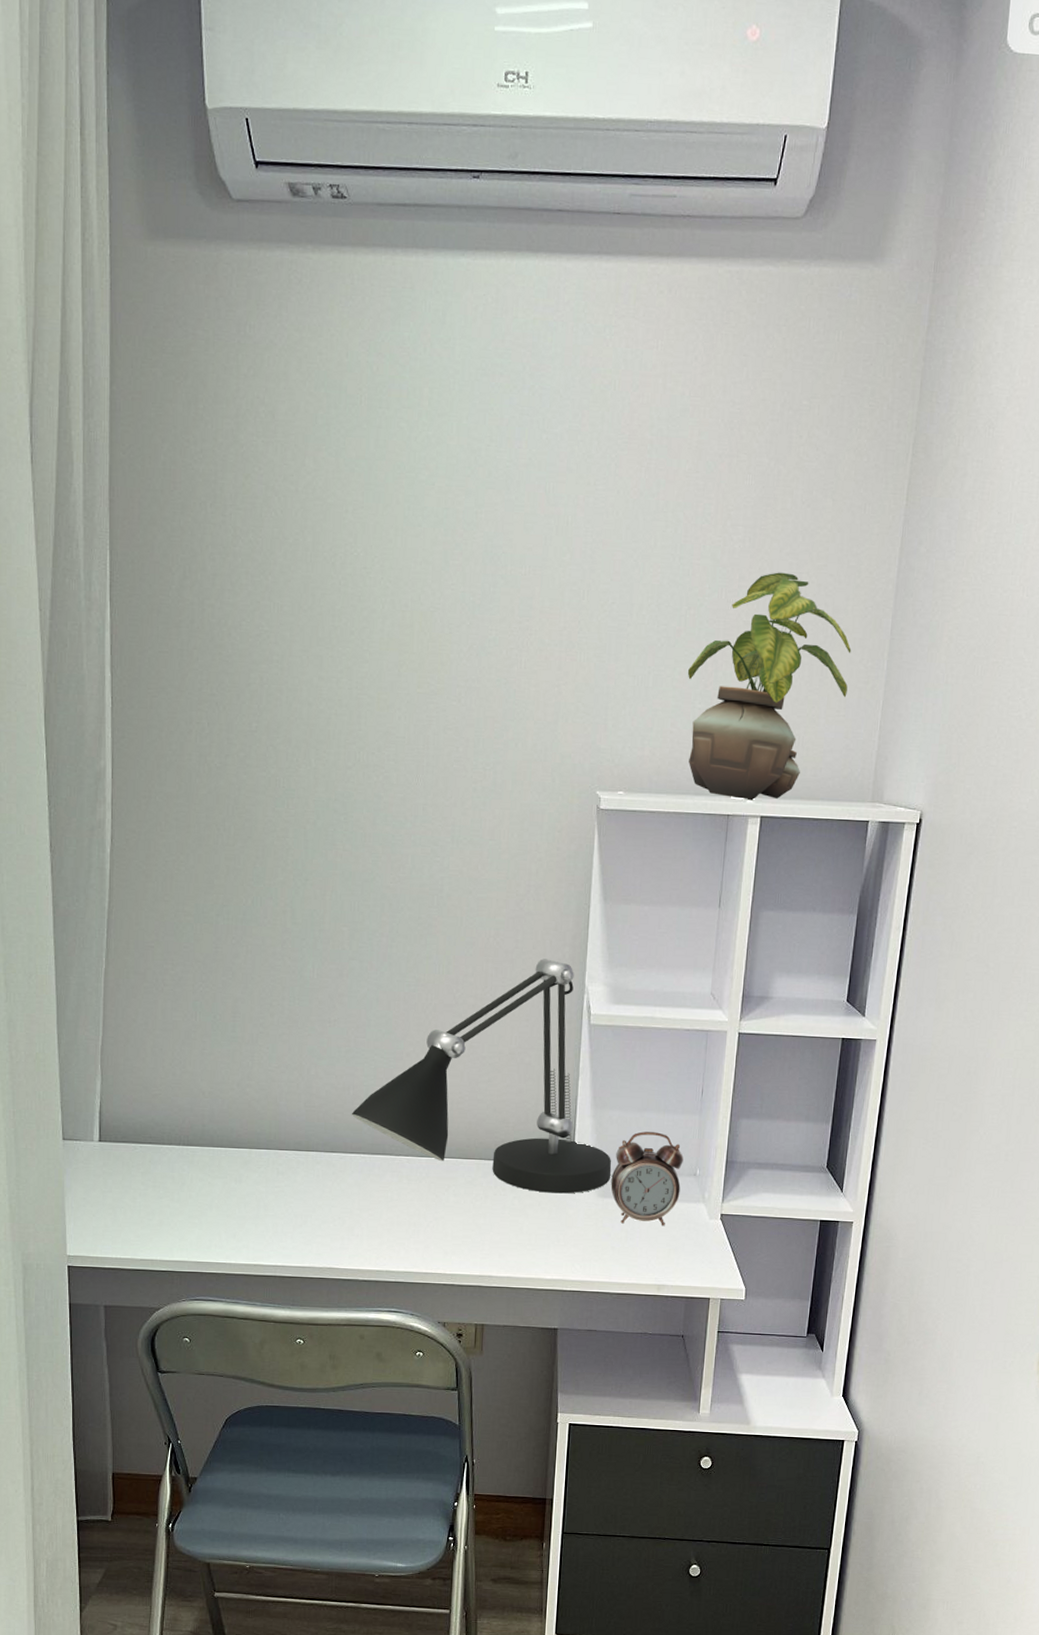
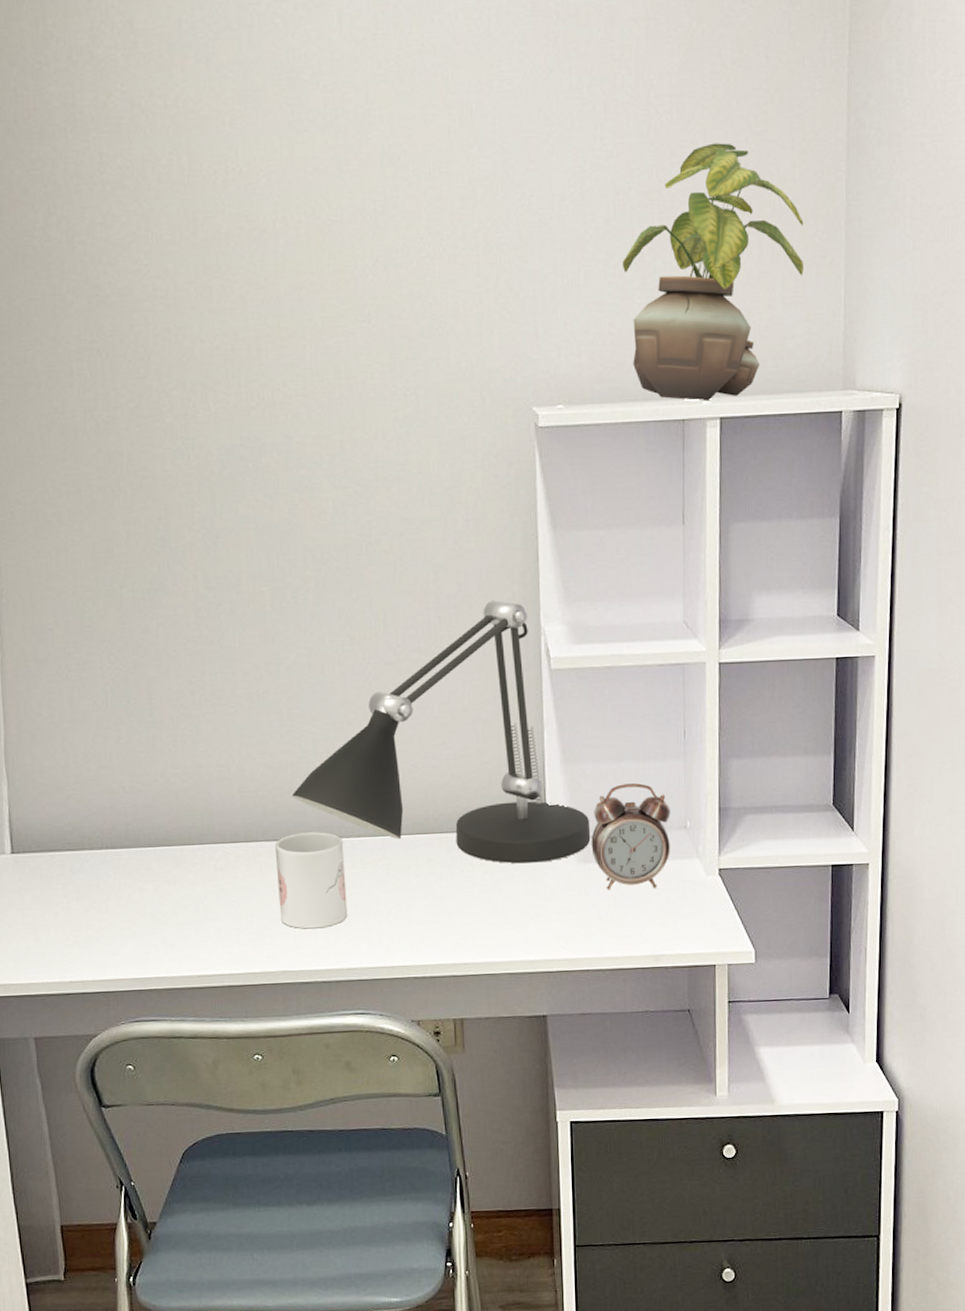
mug: none [331,1147,393,1233] -> present [275,832,348,929]

